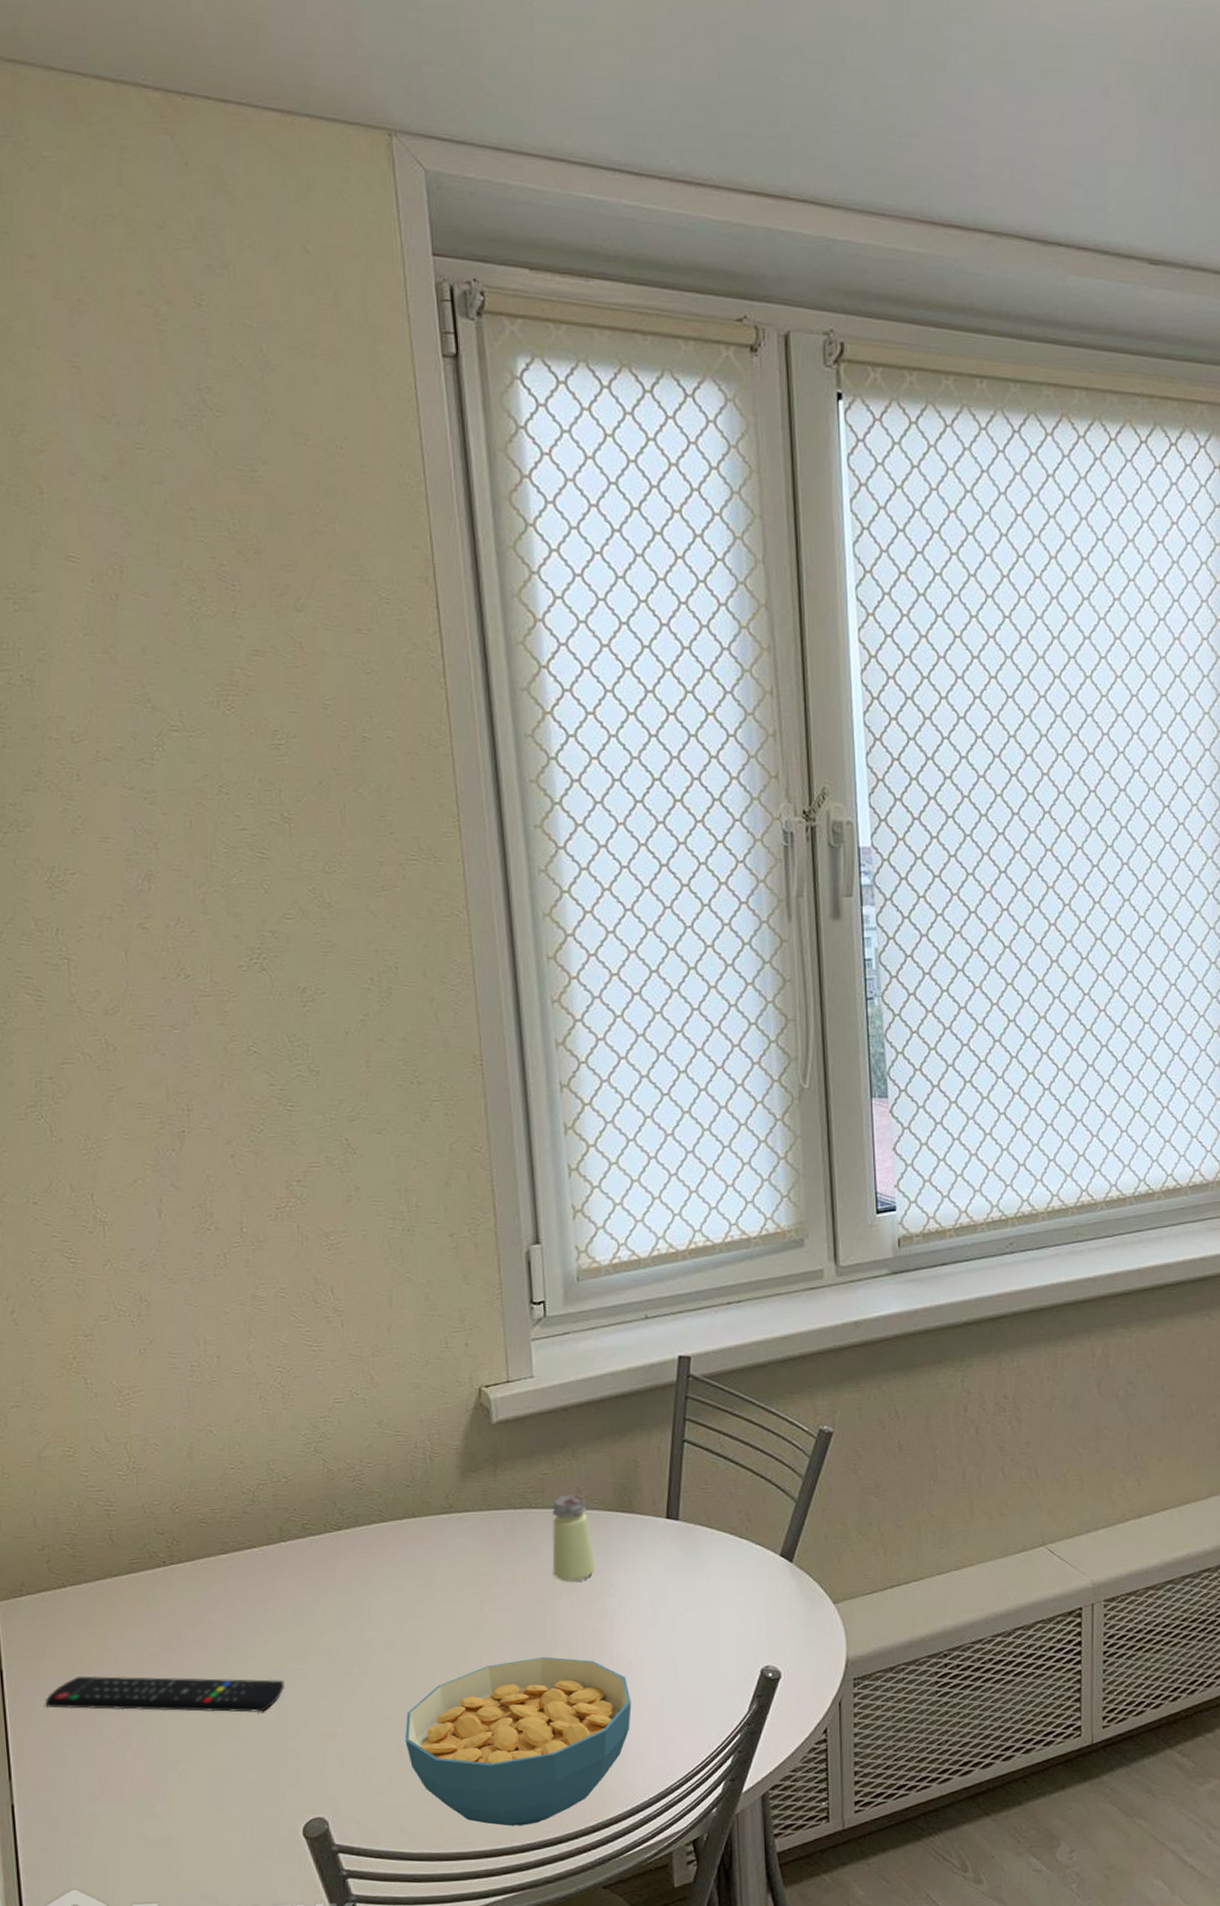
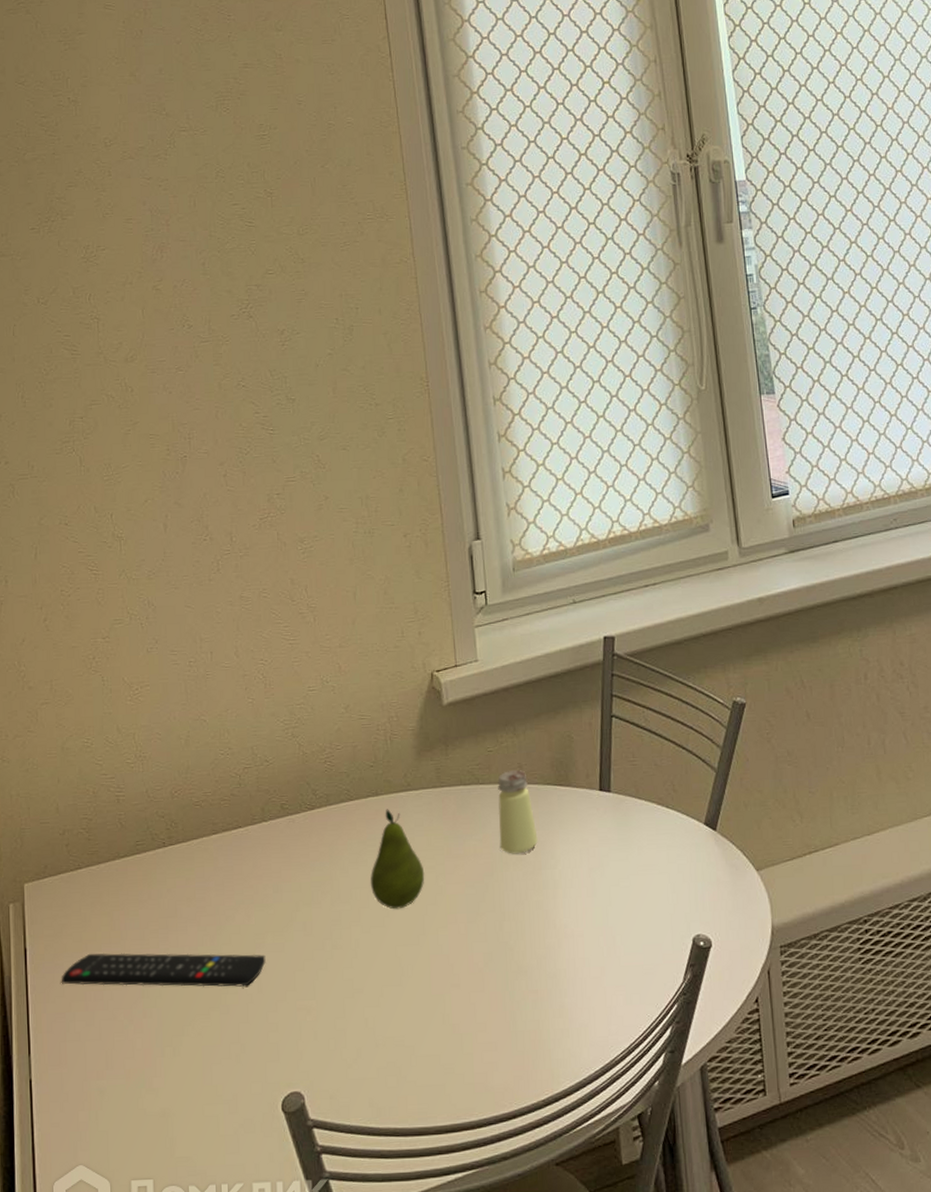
fruit: none [404,1532,467,1636] -> present [370,809,425,910]
cereal bowl: present [405,1656,631,1826] -> none [371,928,575,1100]

